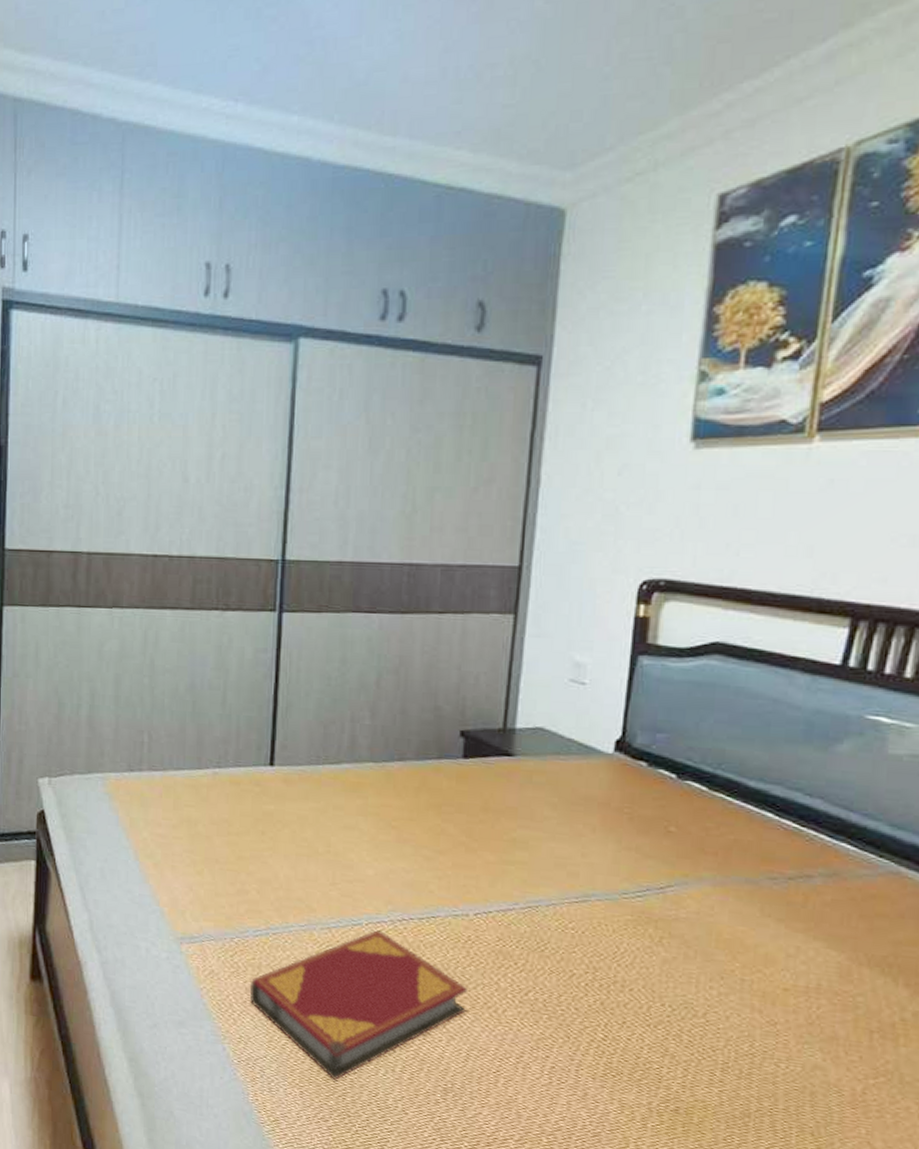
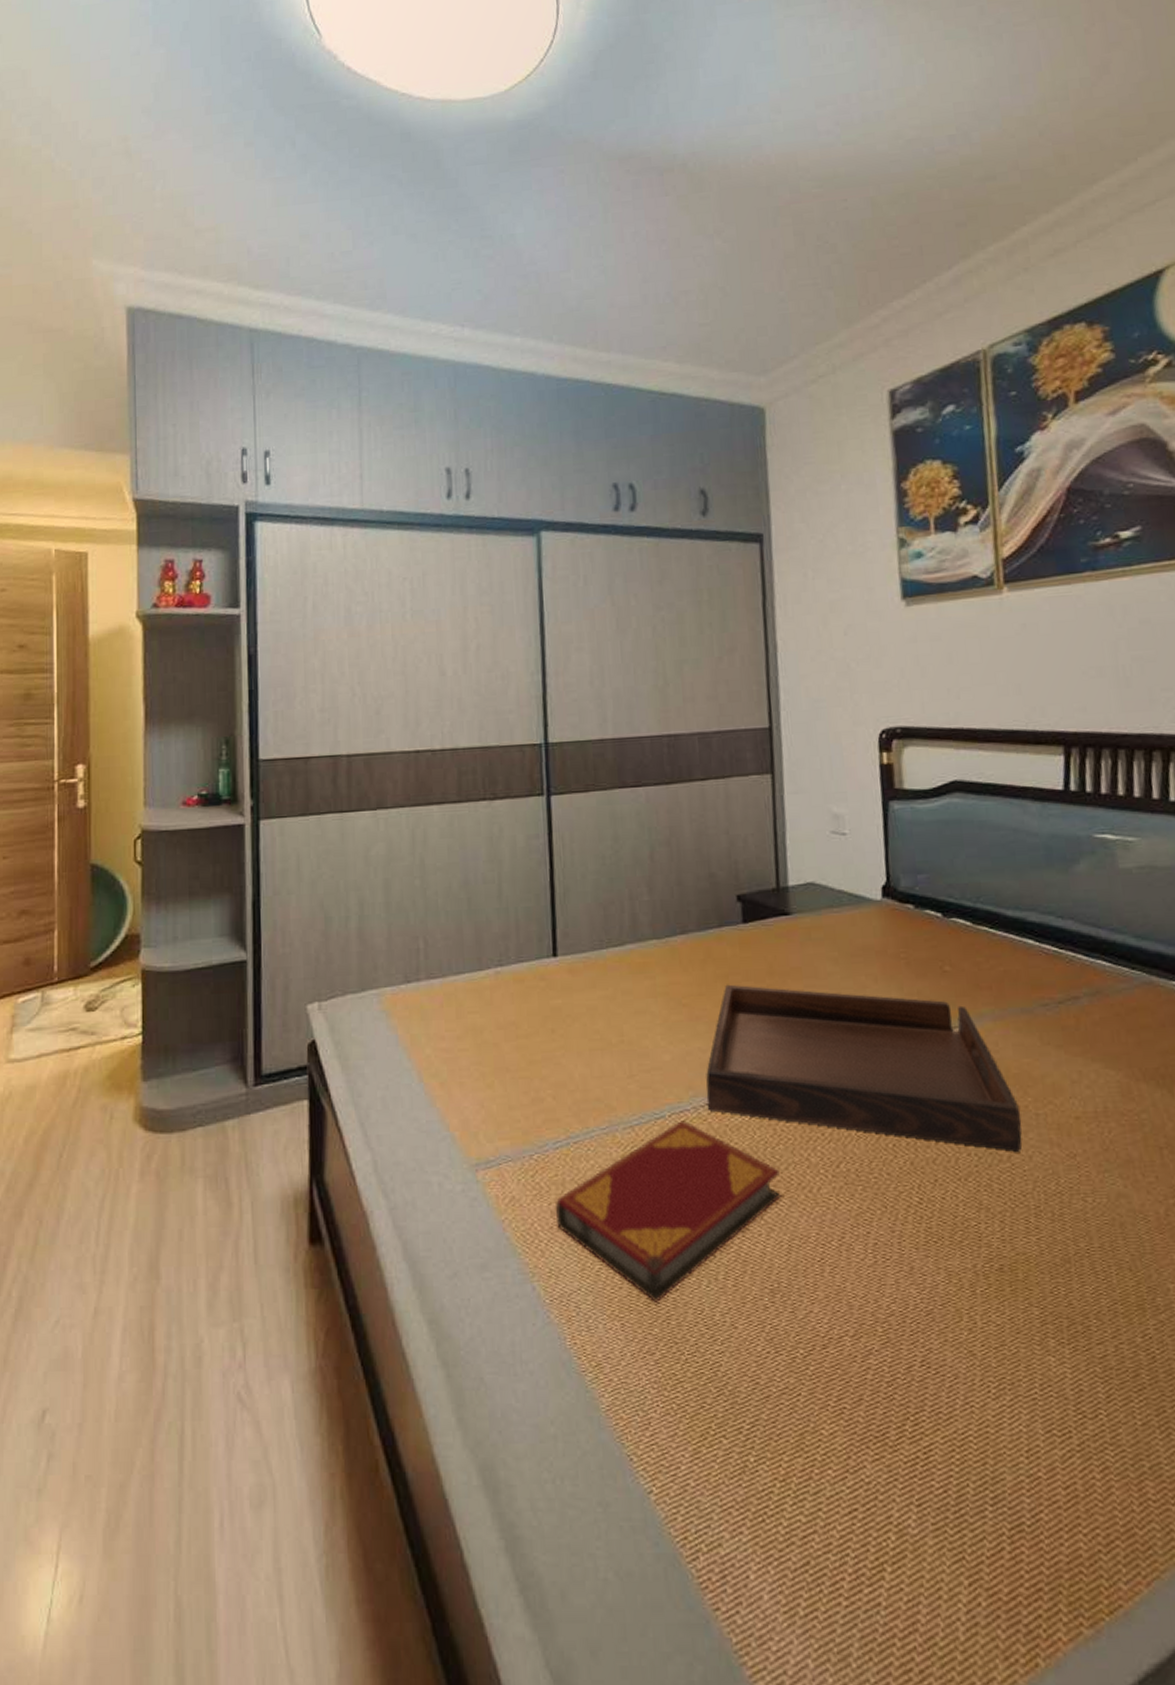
serving tray: none [404,813,724,1011] -> present [706,984,1022,1152]

